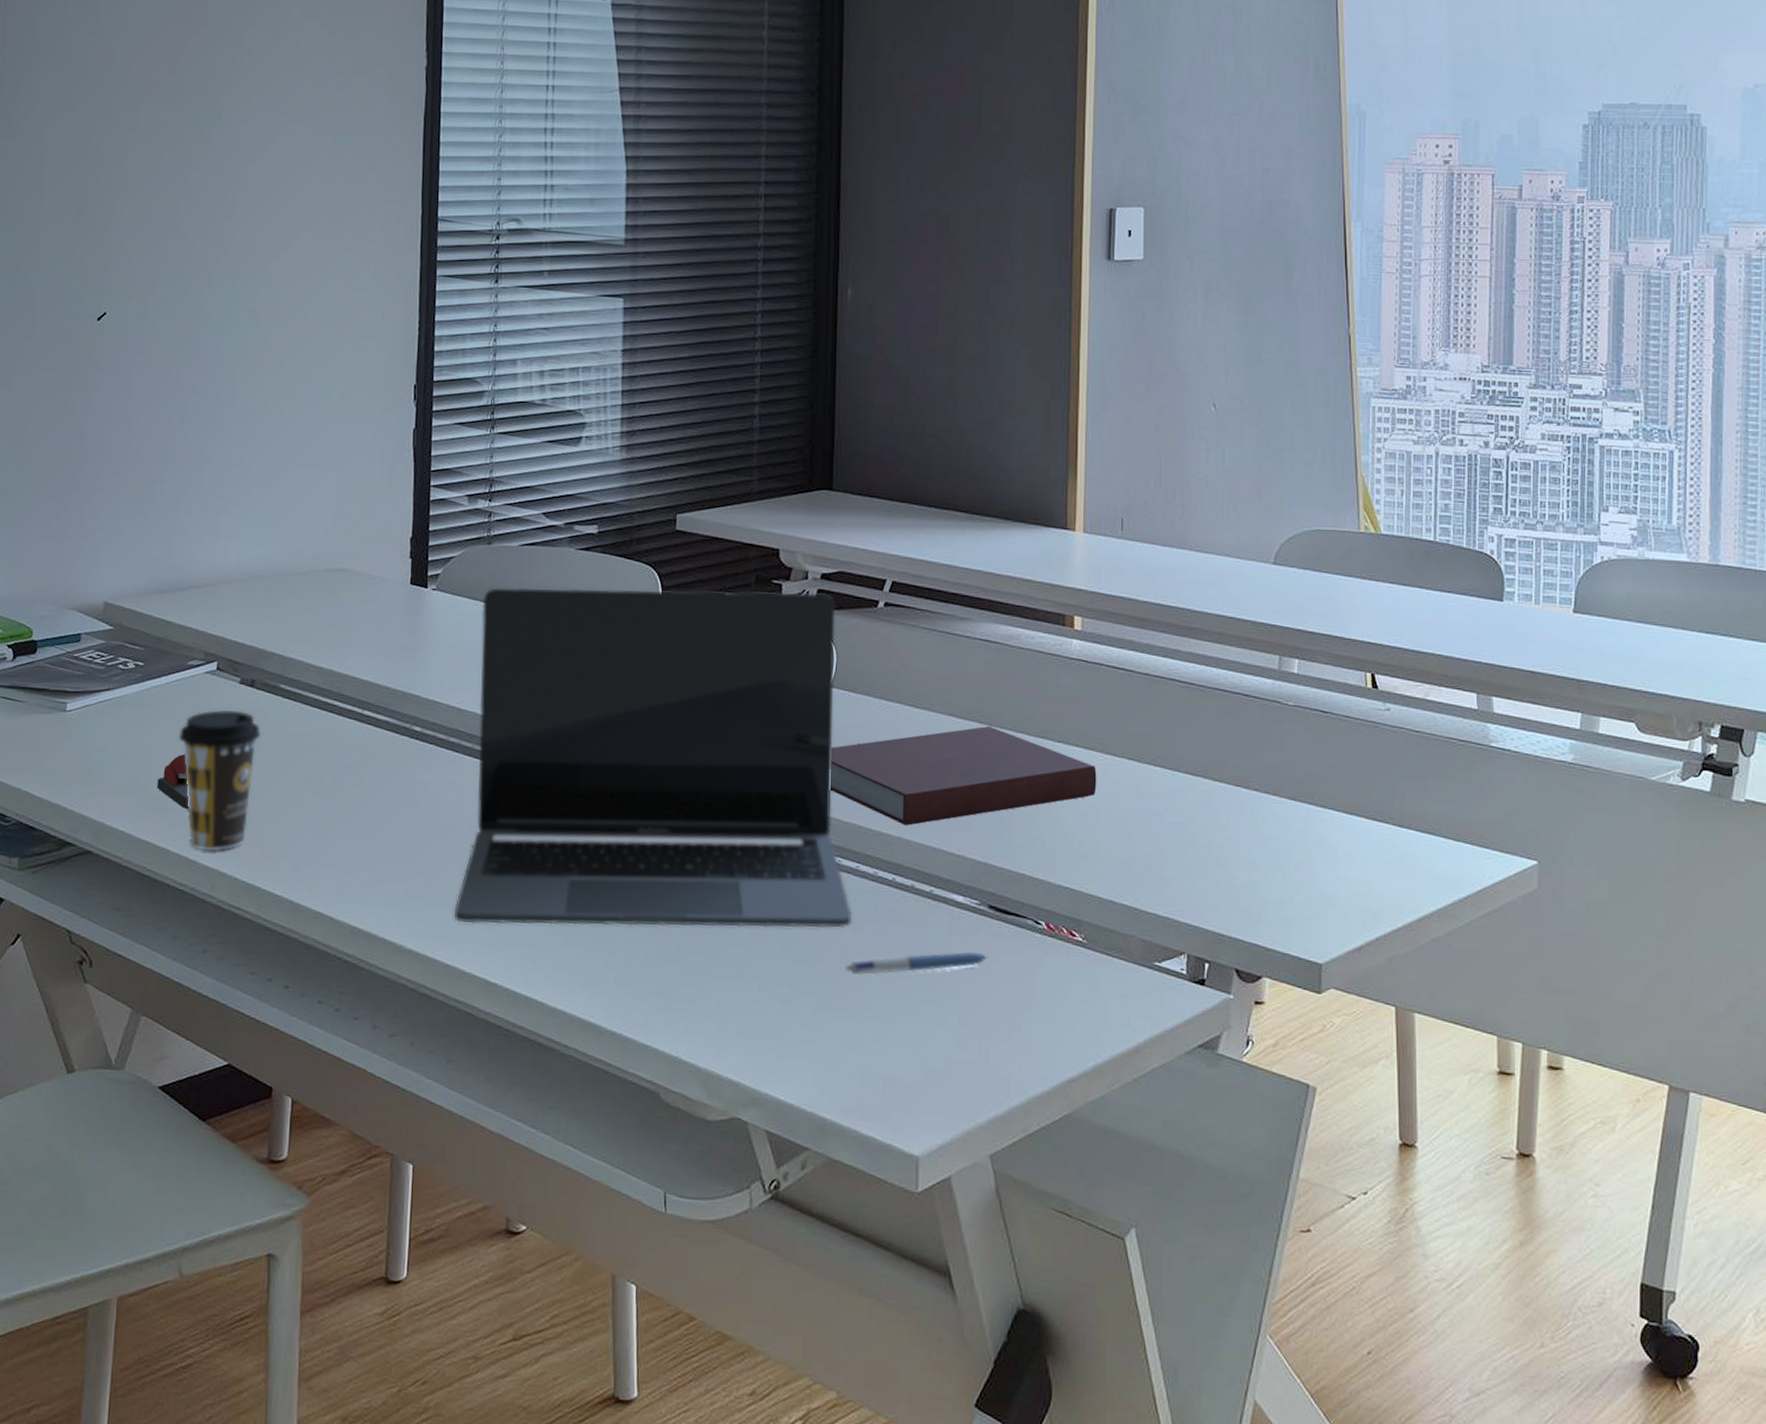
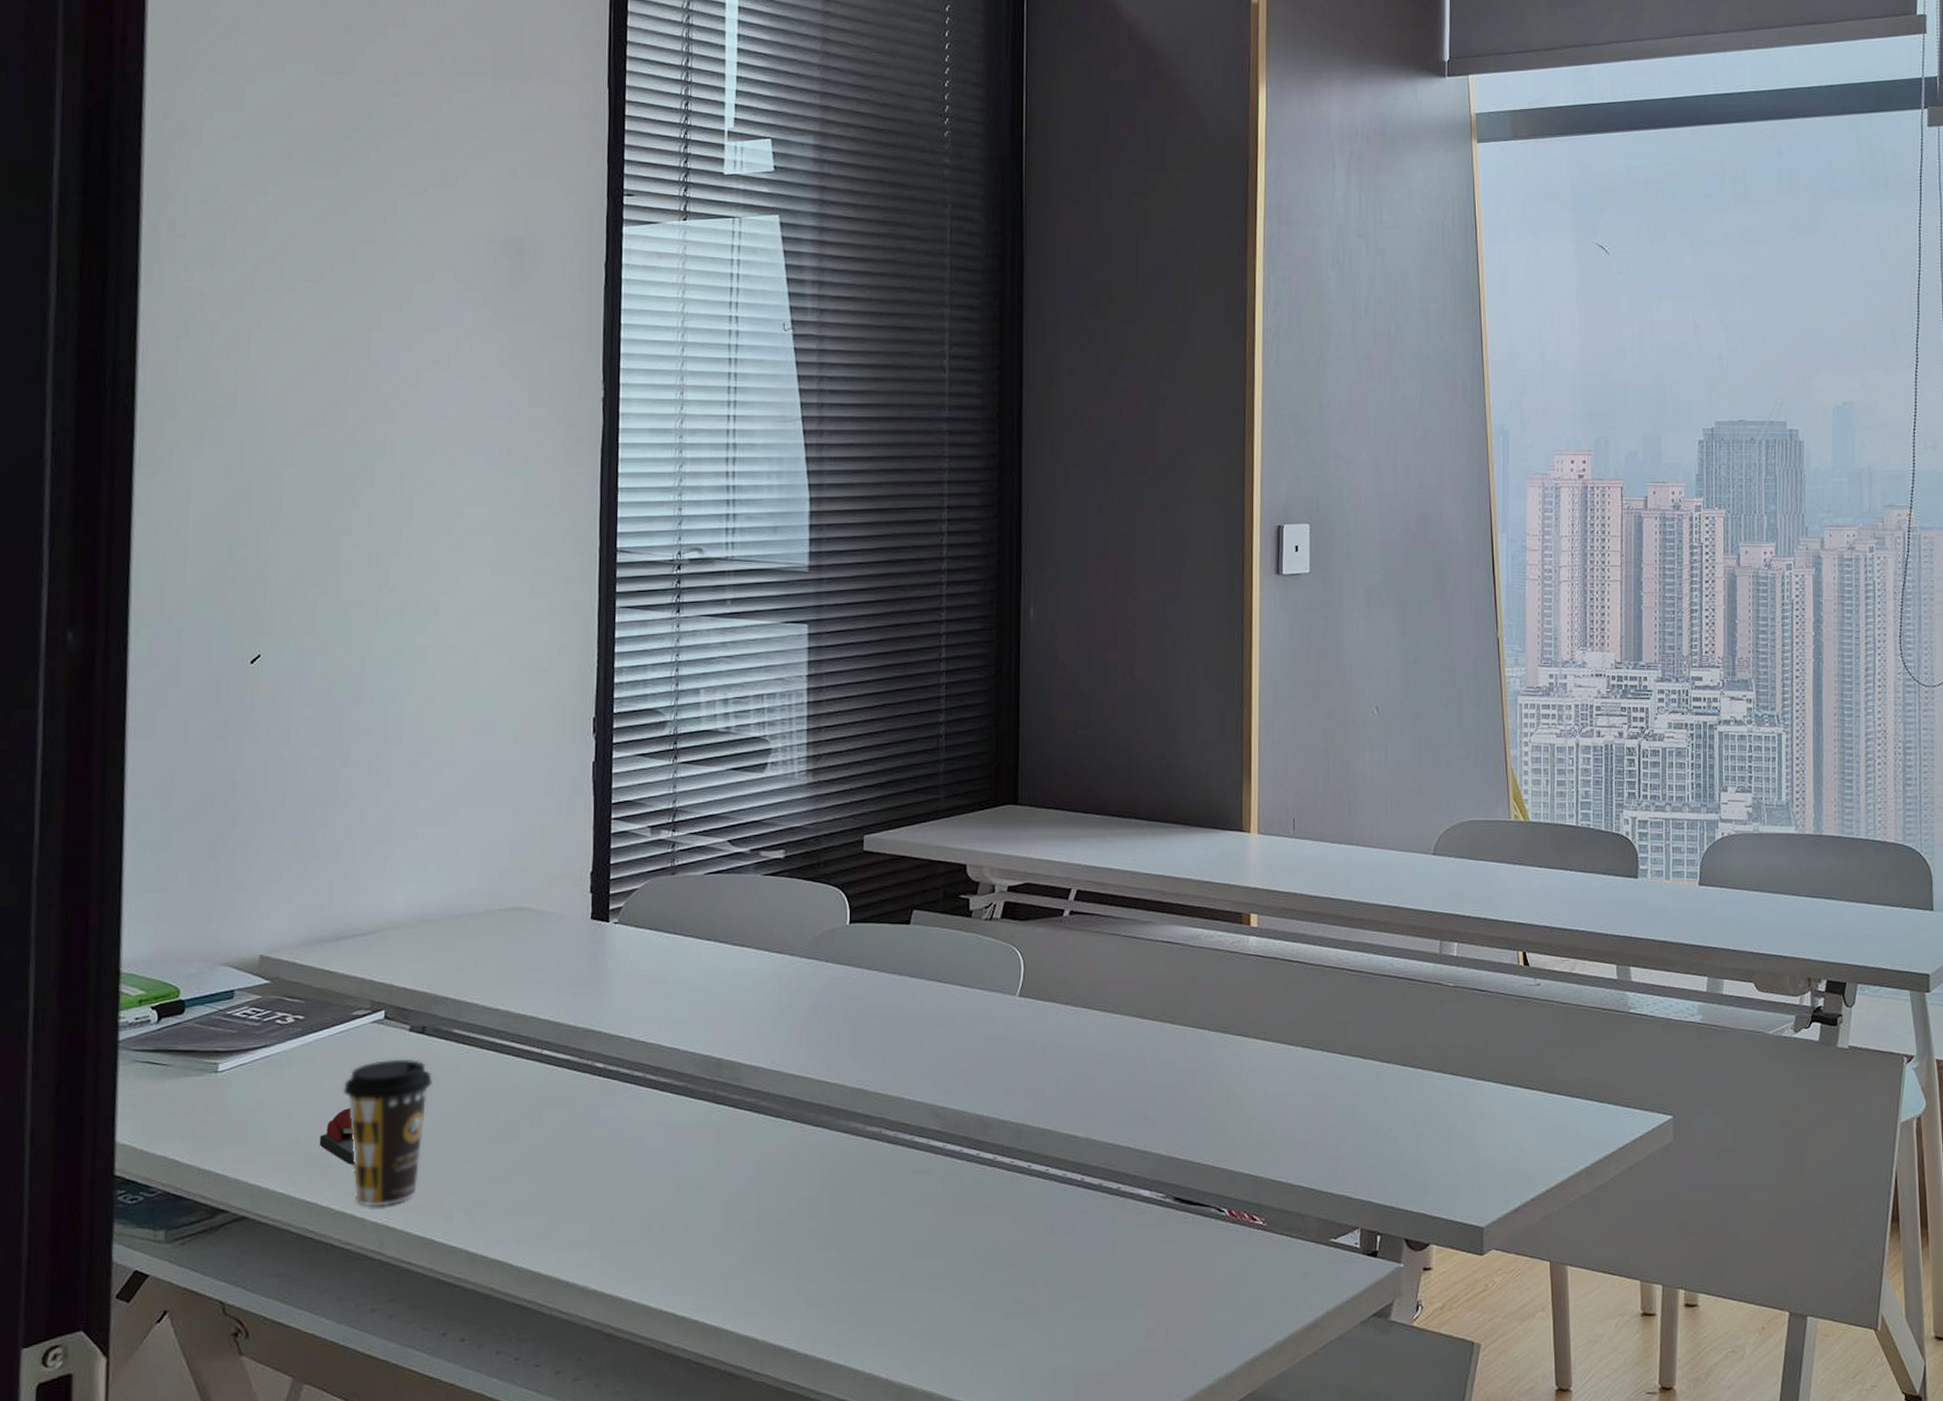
laptop: present [454,587,853,928] -> none [640,905,1043,1259]
notebook: present [831,725,1097,826] -> none [1020,1024,1274,1126]
pen: present [845,951,988,975] -> none [1036,1243,1174,1275]

